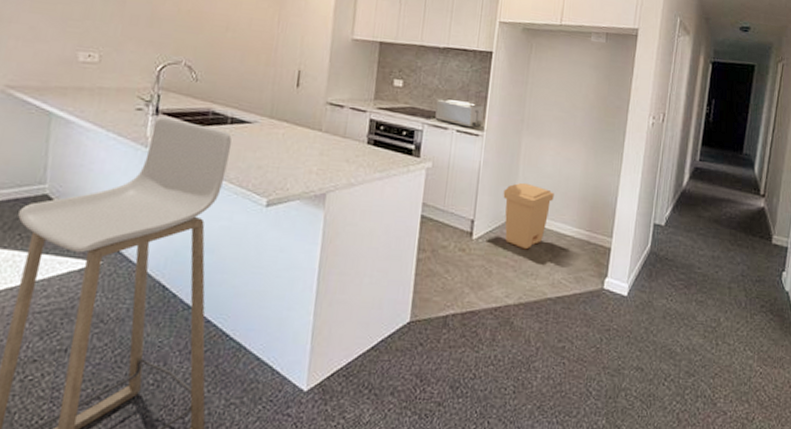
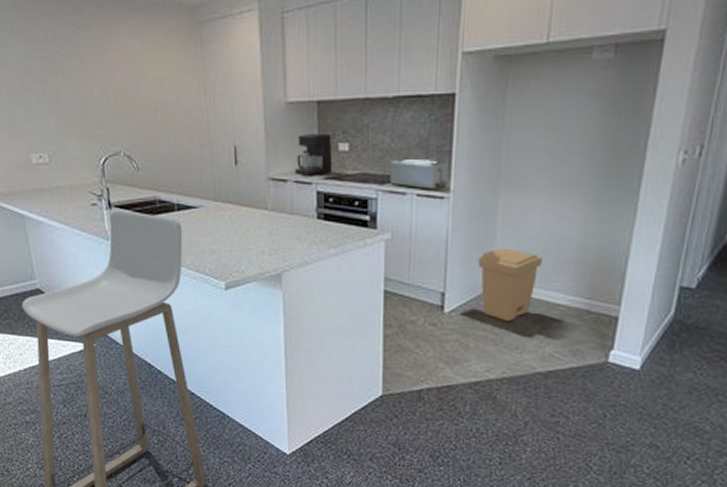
coffee maker: none [352,67,389,105] -> present [295,133,333,176]

